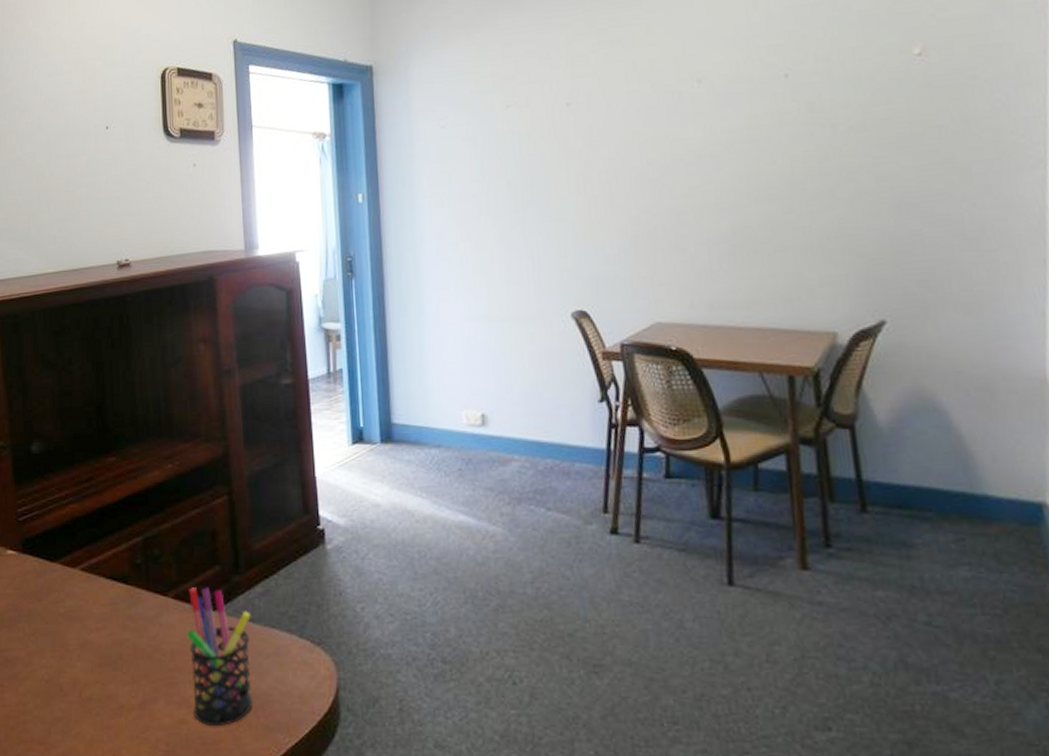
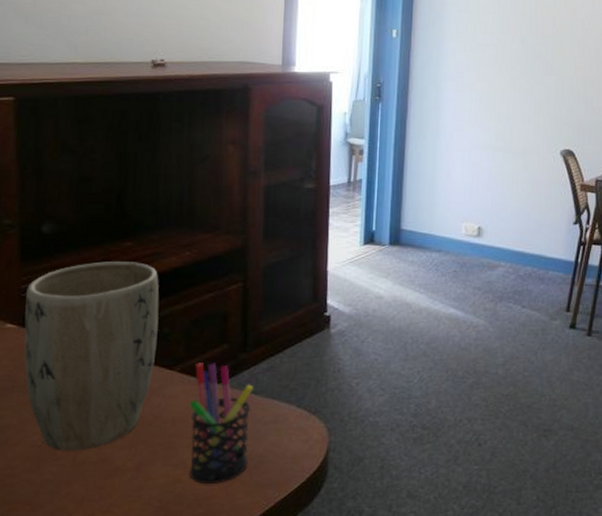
plant pot: none [22,478,149,686] -> present [24,261,159,451]

